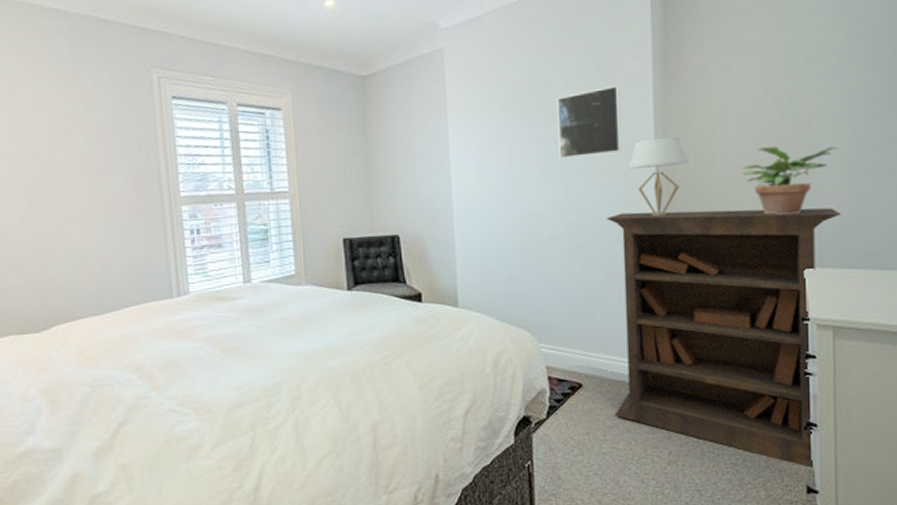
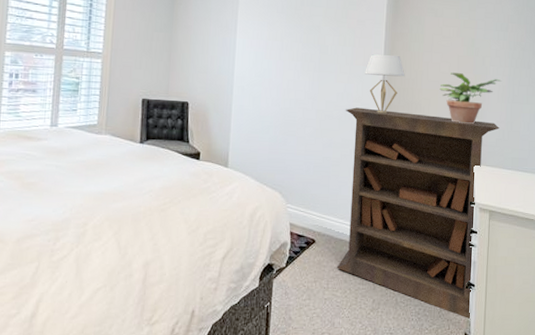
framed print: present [557,86,622,159] -> none [317,10,364,61]

